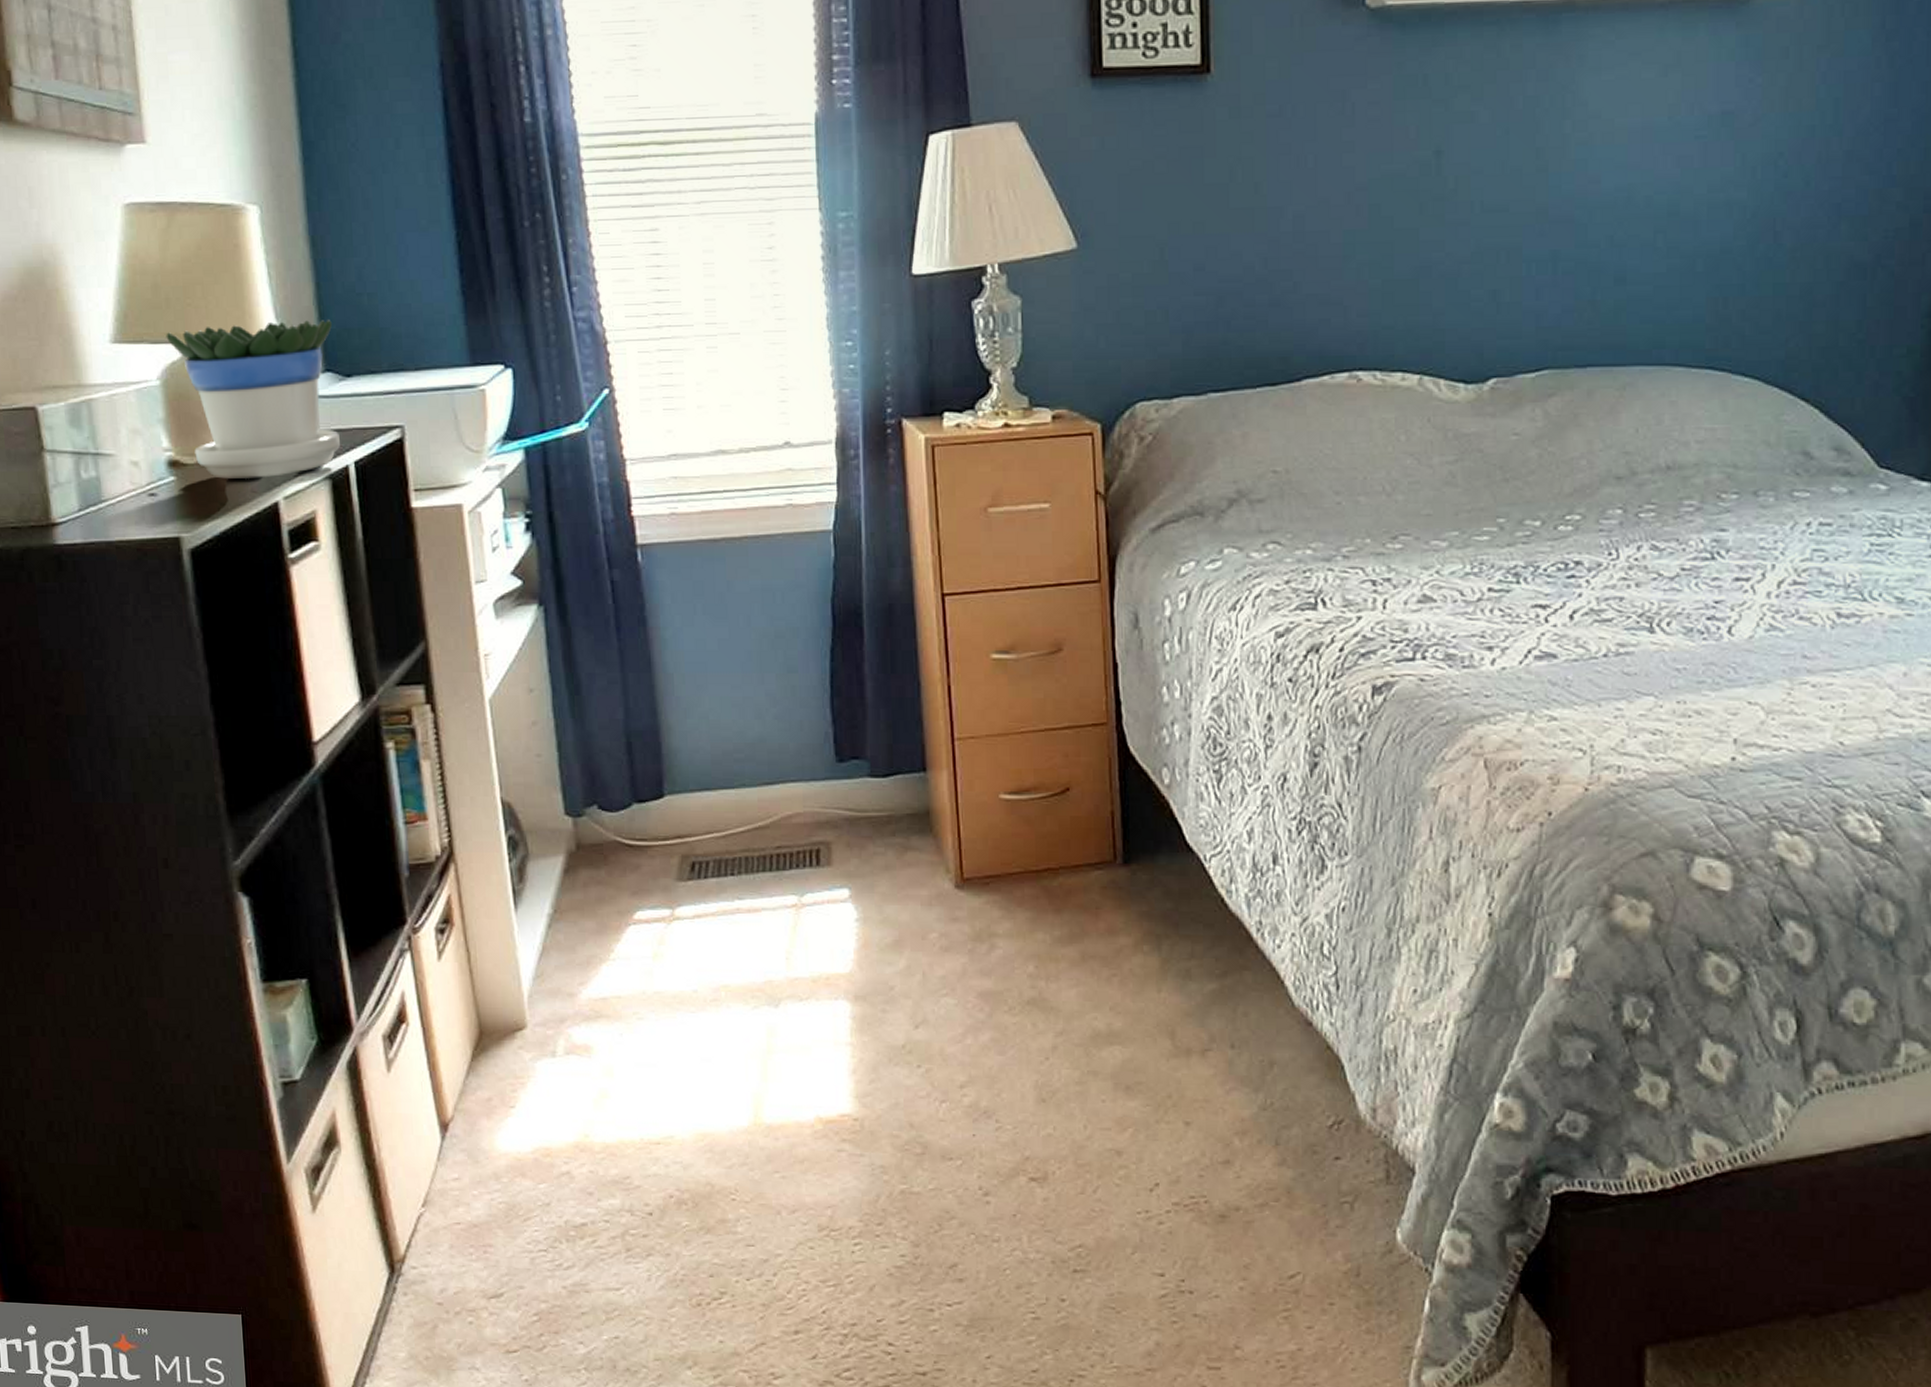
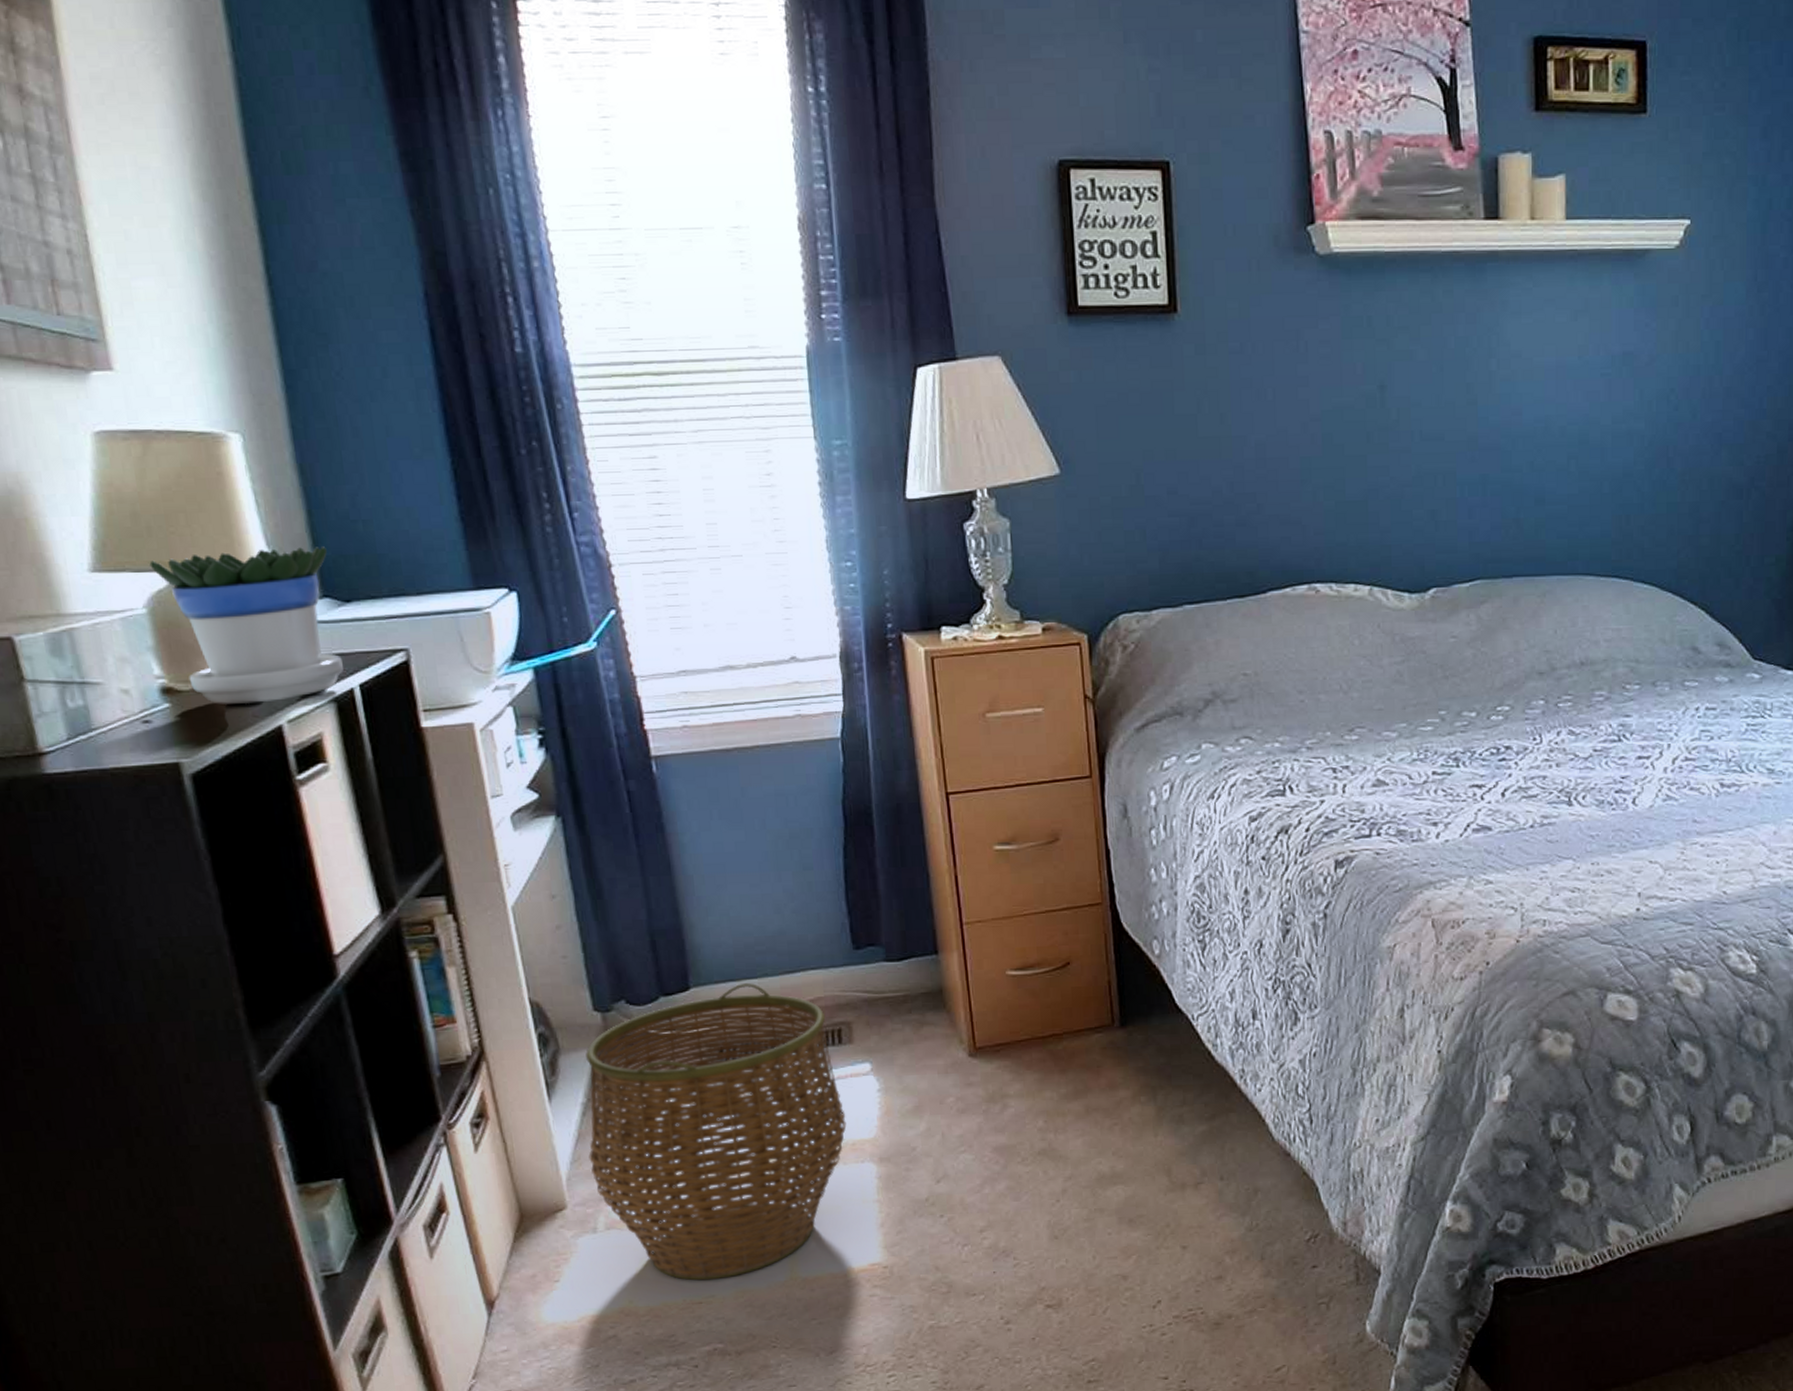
basket: none [552,793,821,1119] -> present [586,982,847,1281]

